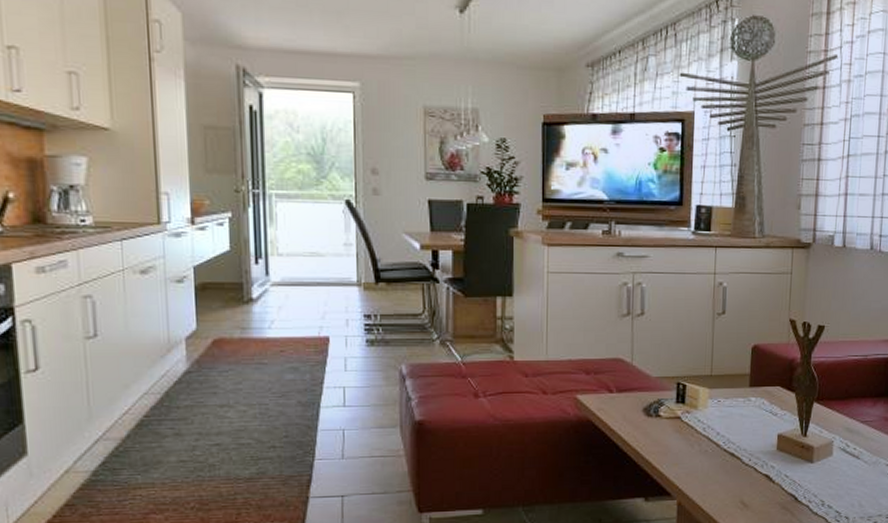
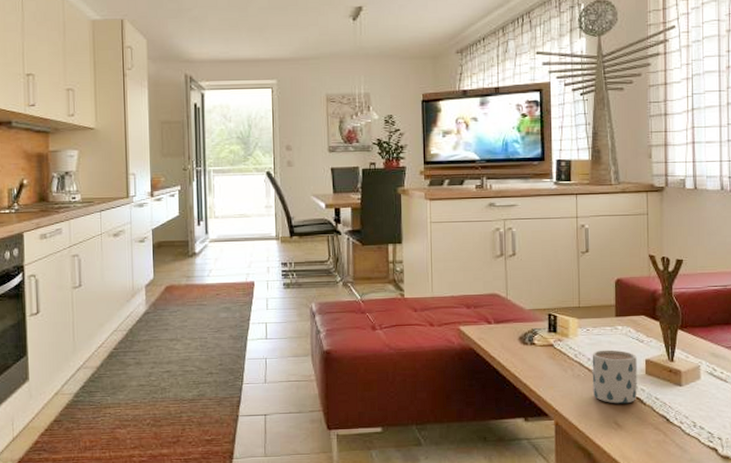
mug: none [719,423,769,482] -> present [592,349,637,404]

